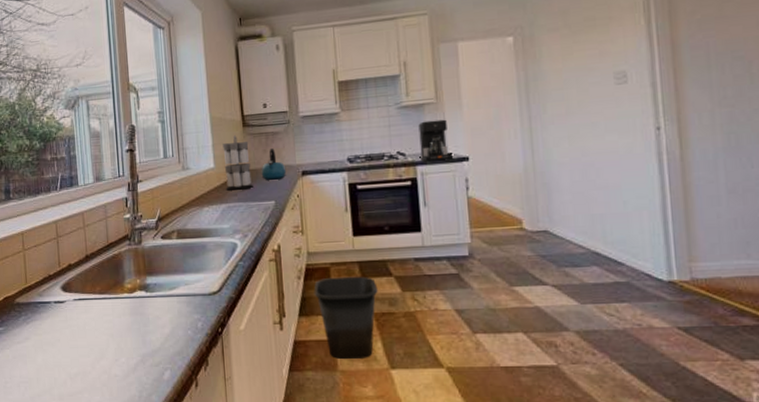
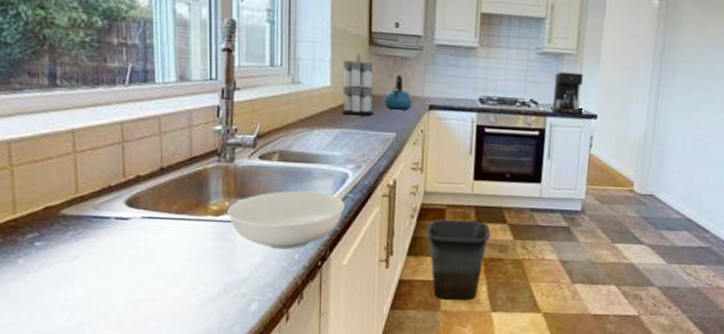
bowl: none [139,263,237,319] -> present [227,190,345,250]

